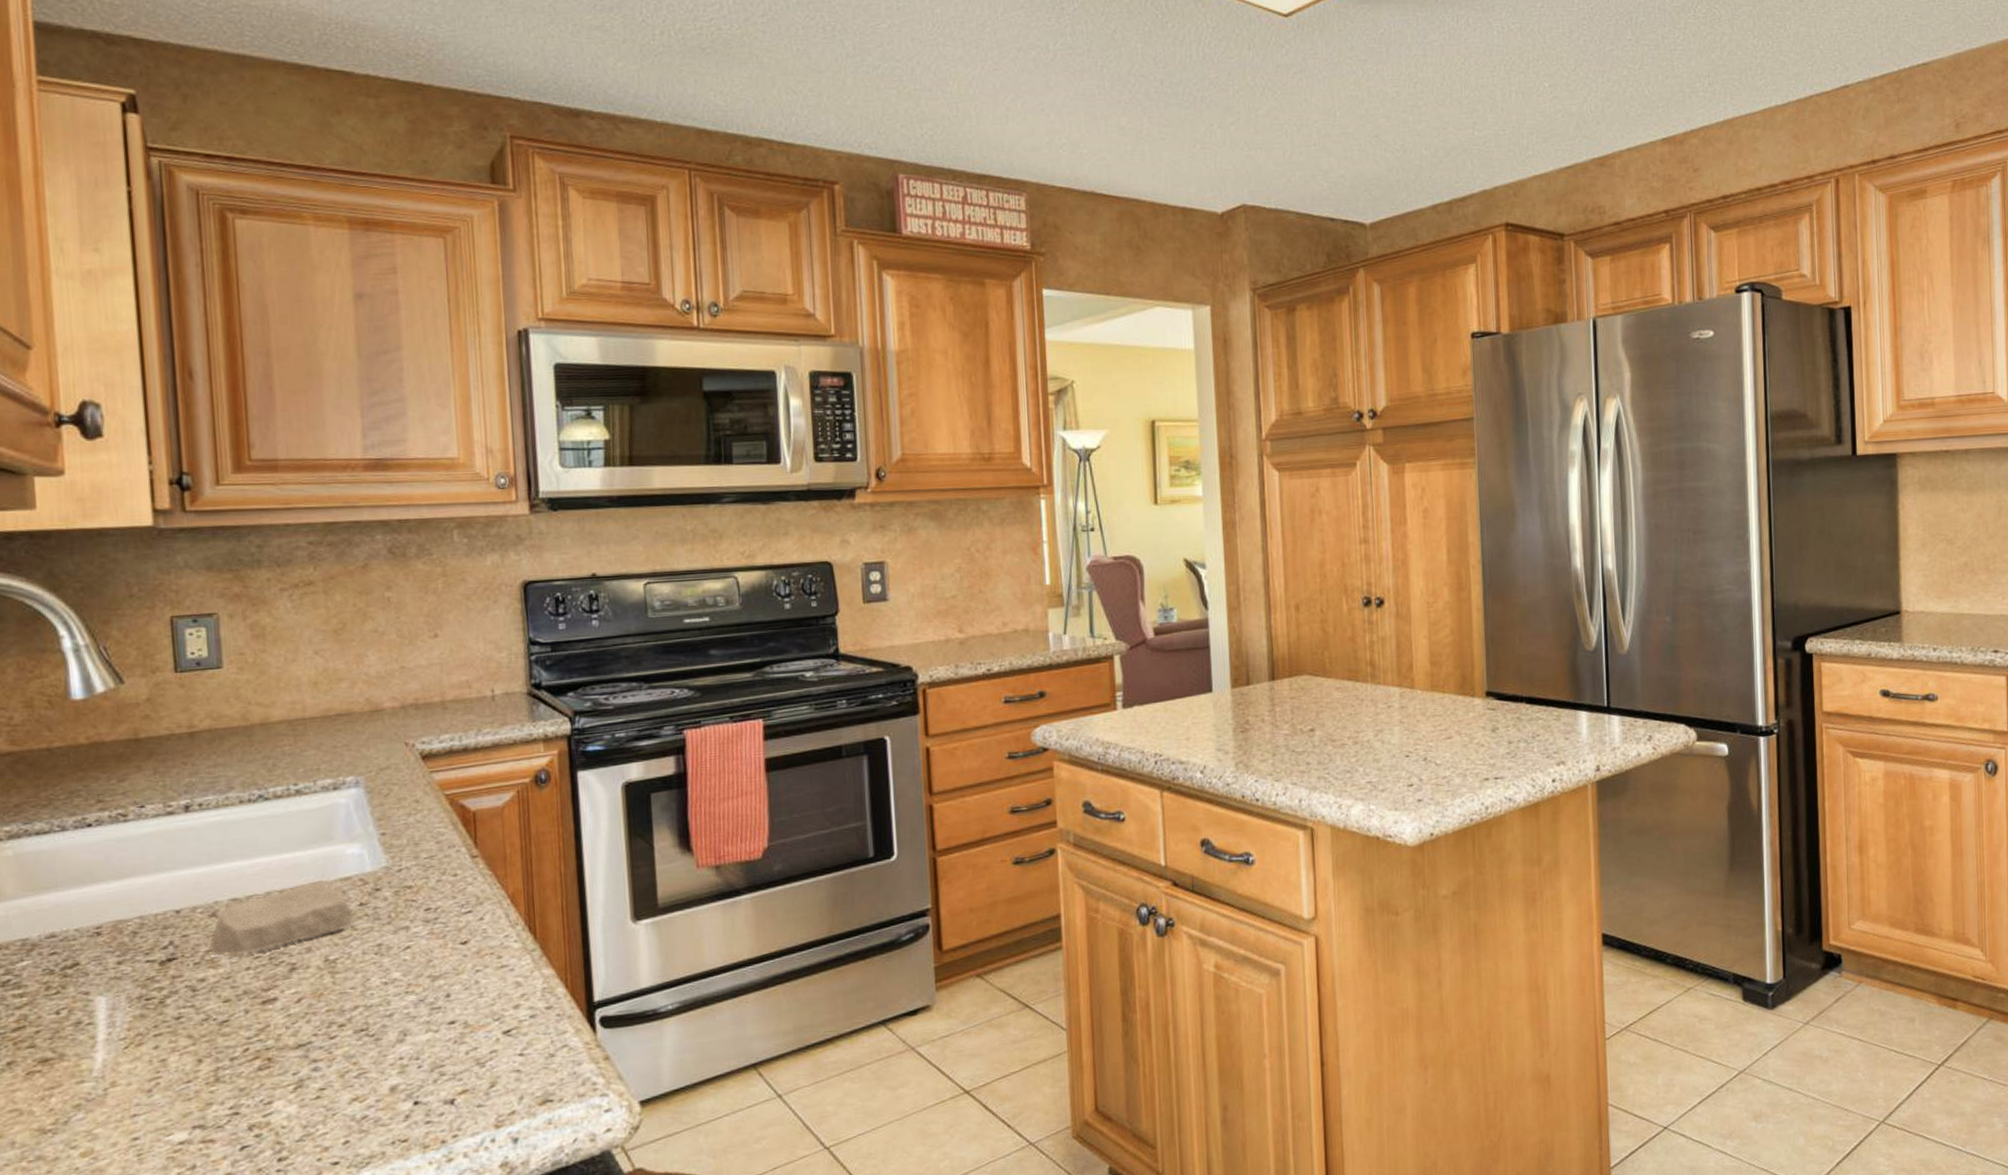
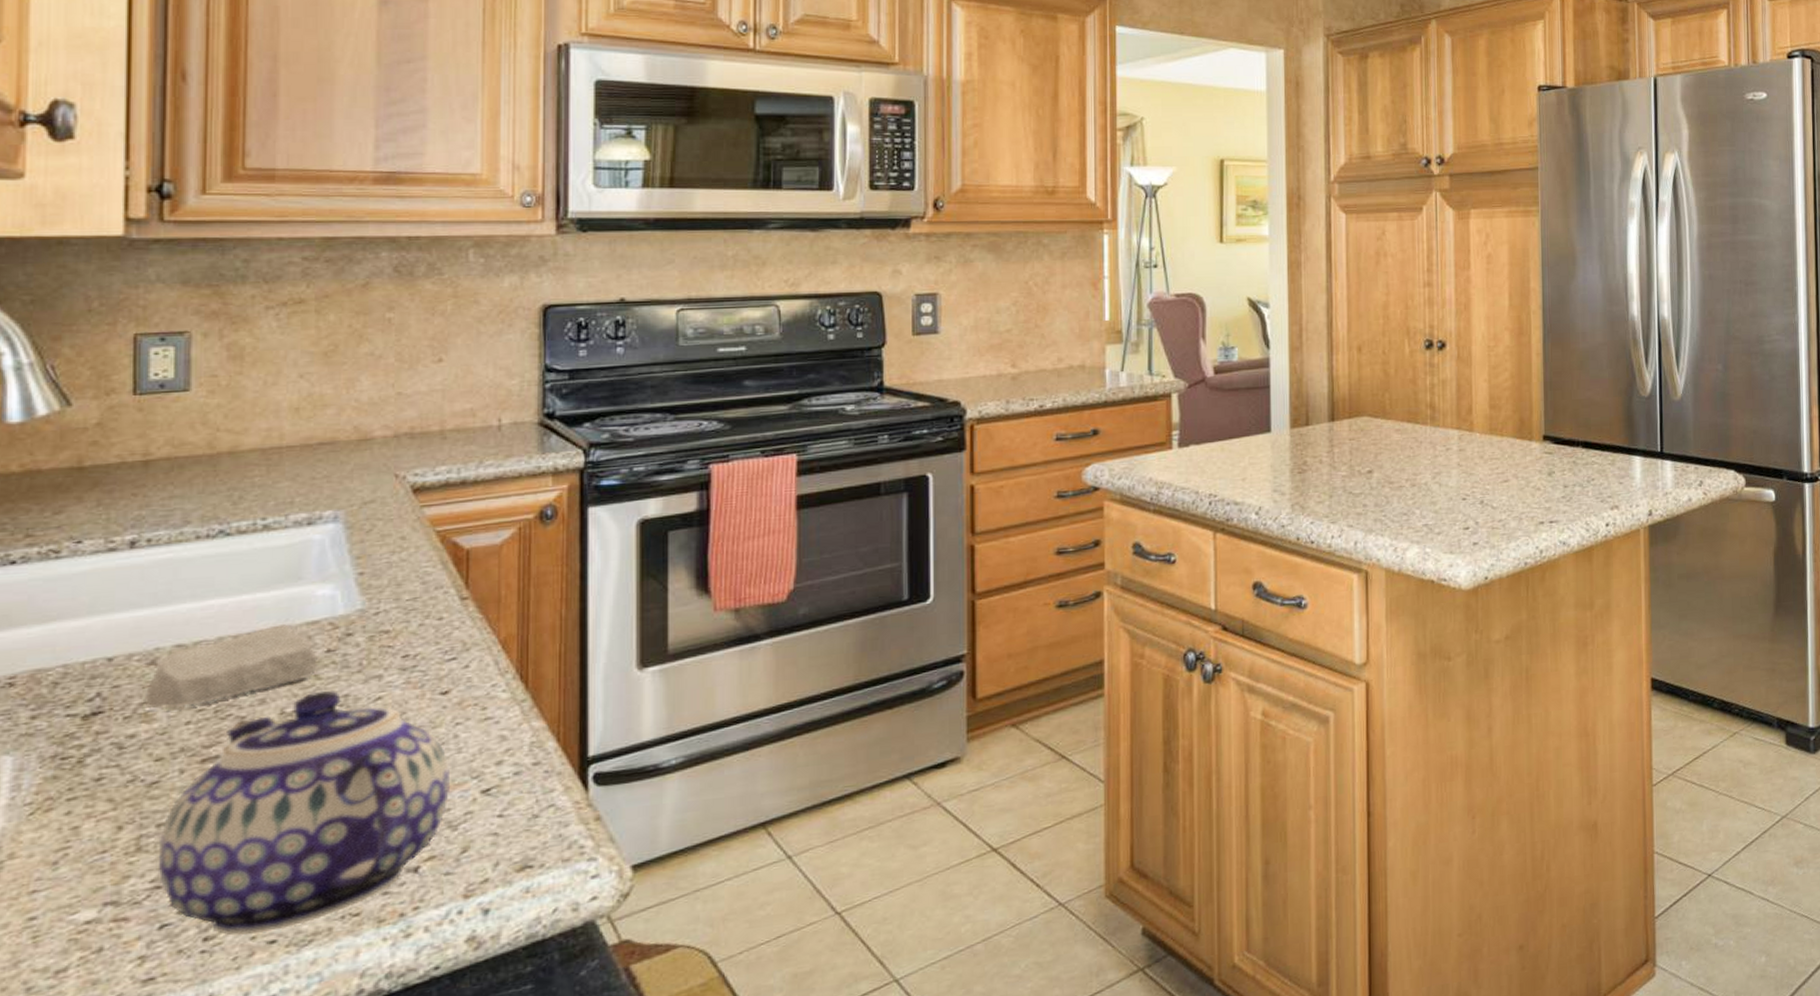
teapot: none [233,940,476,1158] -> present [157,690,451,936]

